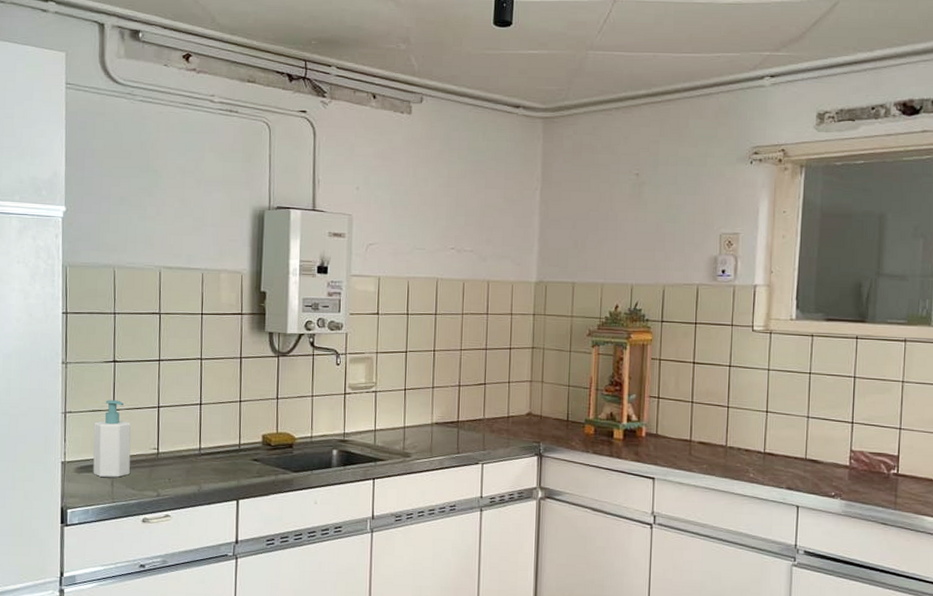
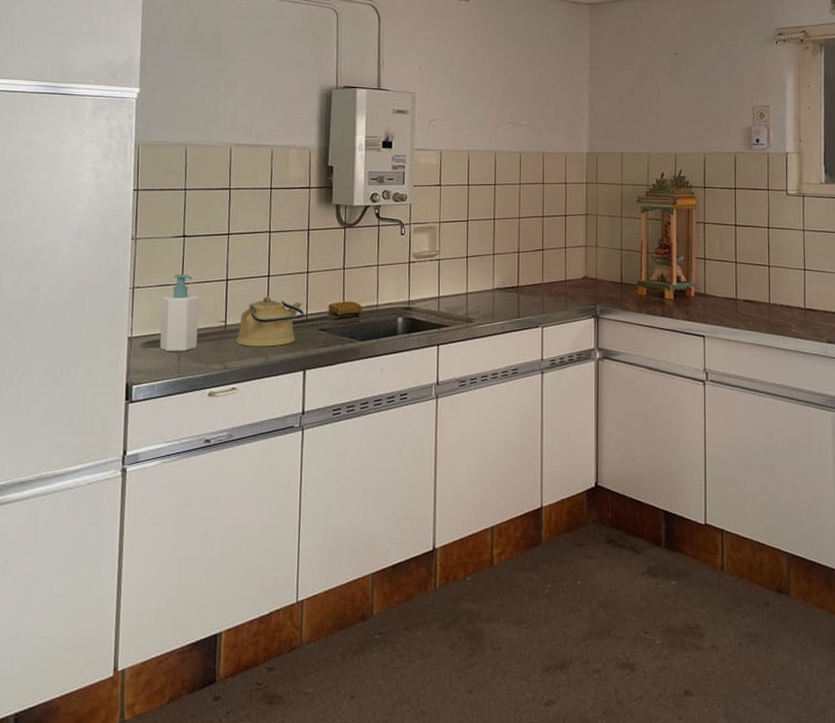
kettle: none [169,423,238,476] -> present [236,295,305,347]

